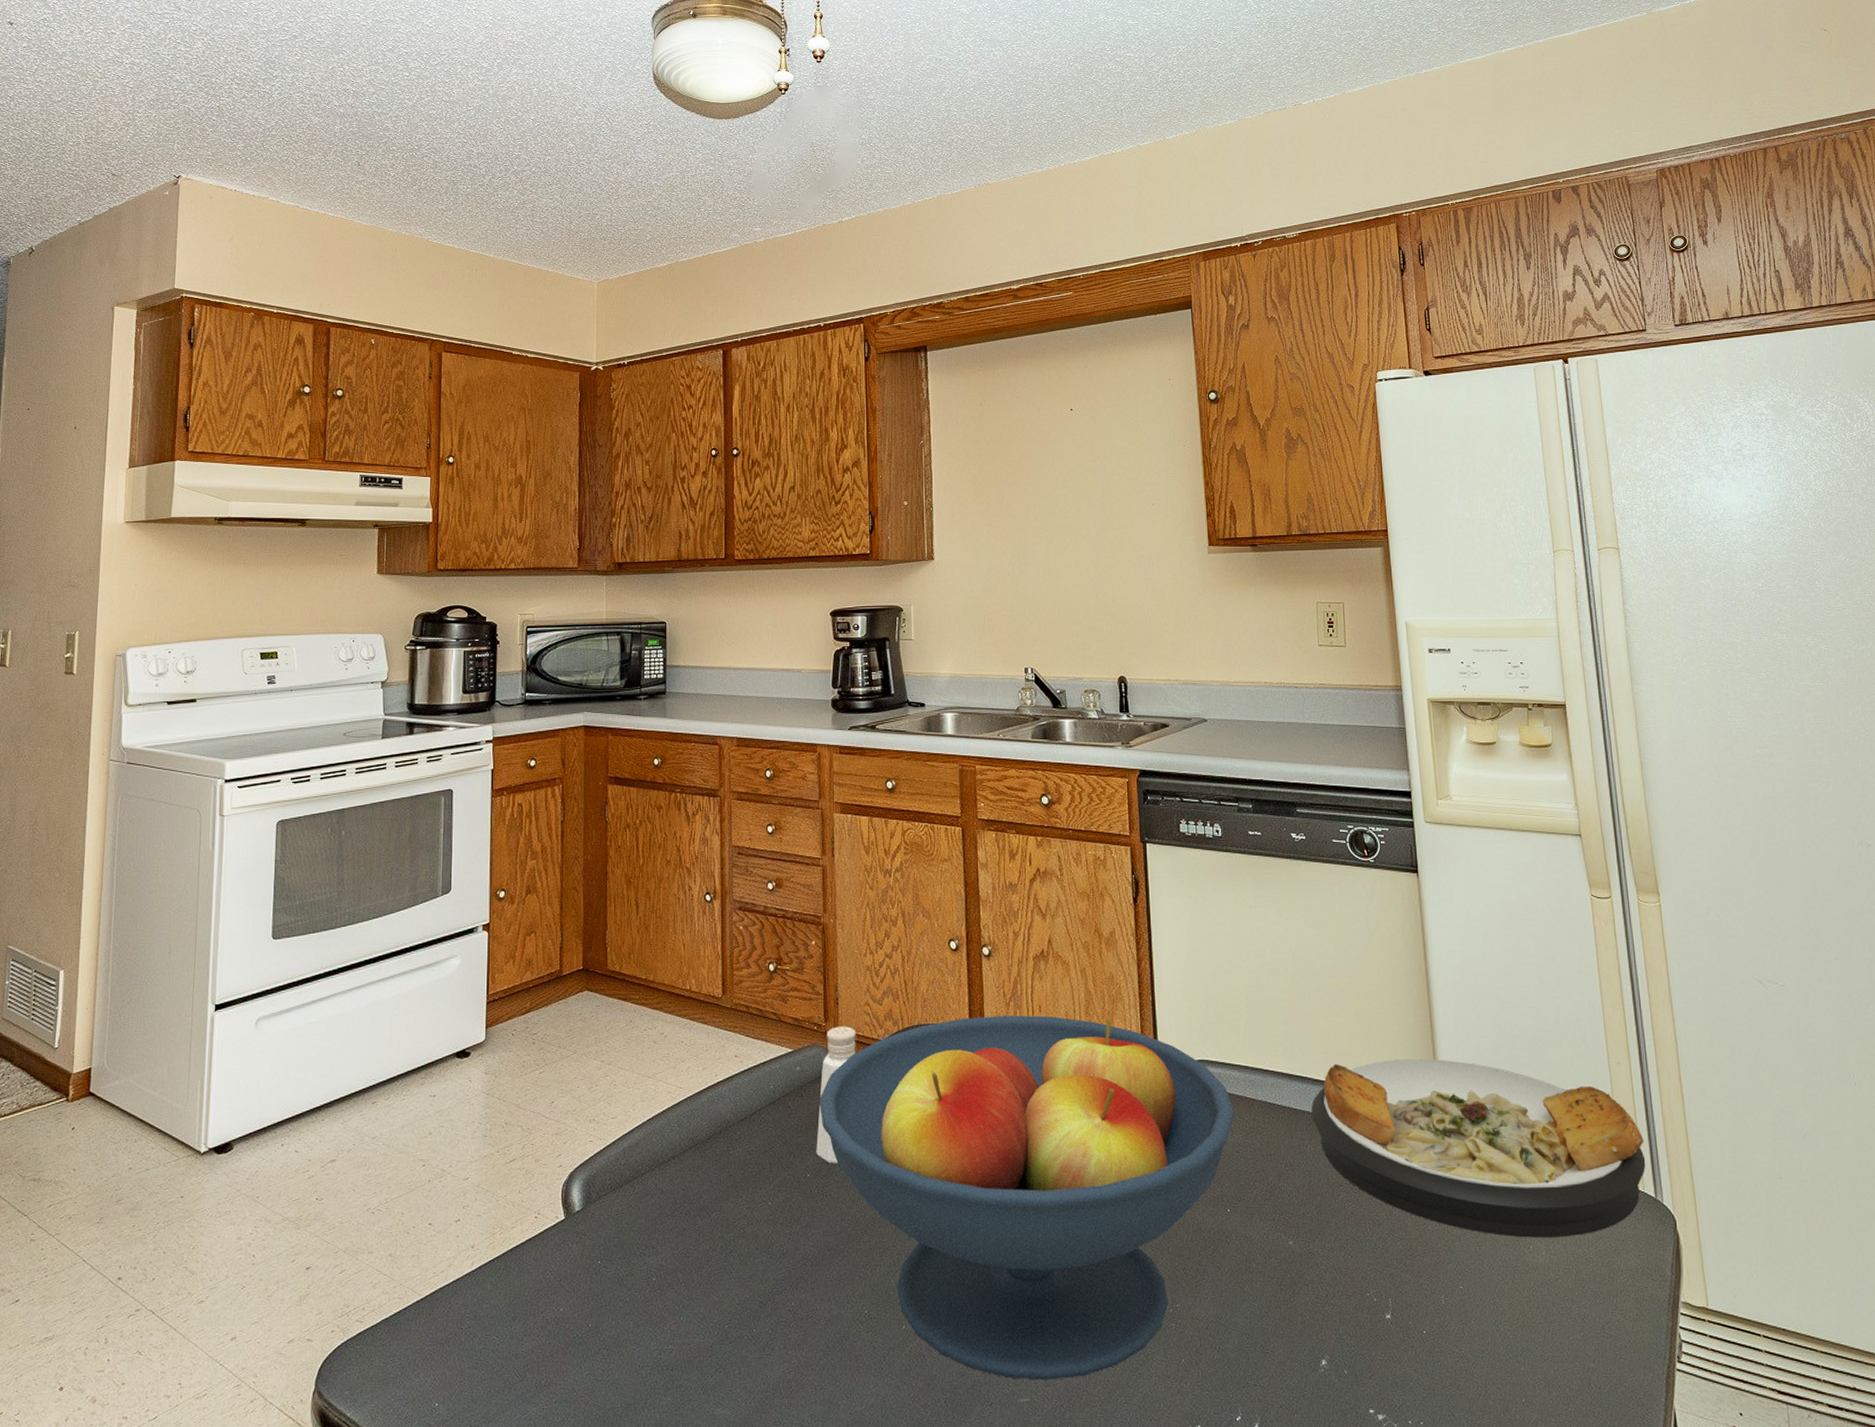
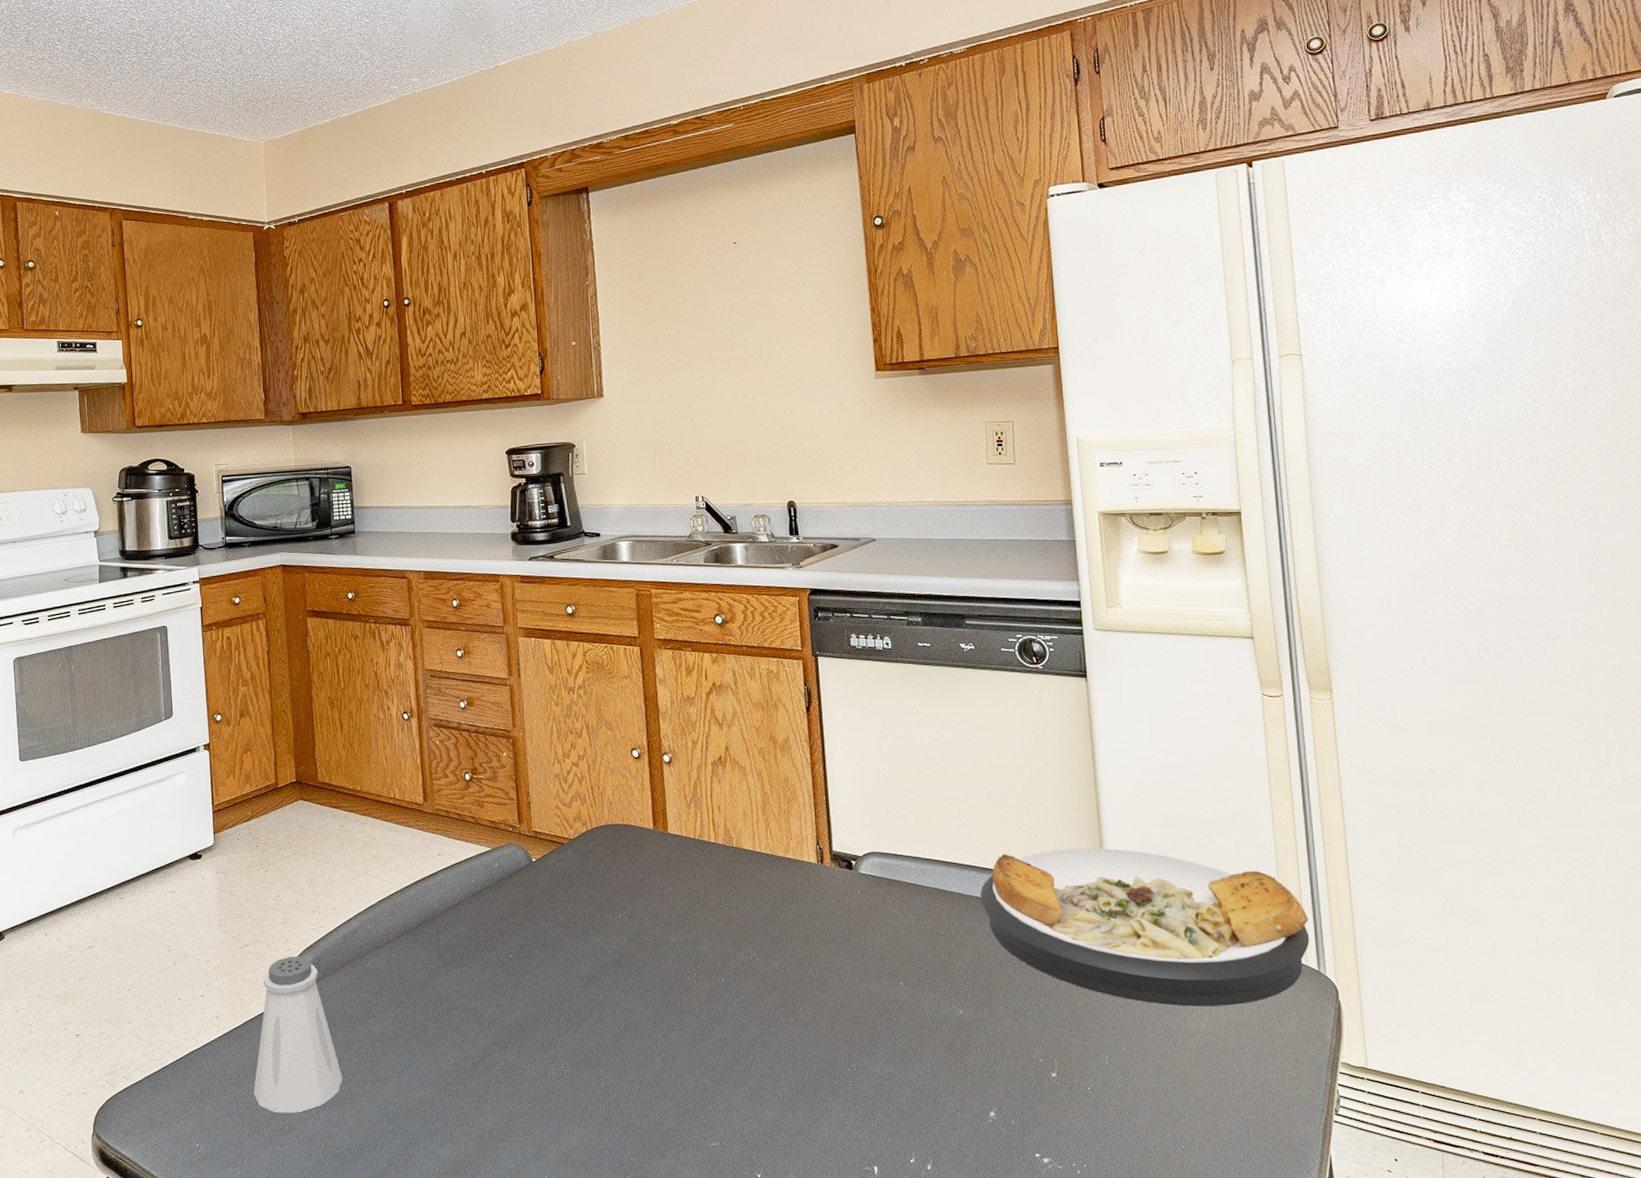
saltshaker: none [507,1173,612,1365] -> present [253,956,343,1113]
pepper shaker: present [816,1026,856,1164] -> none [516,827,549,946]
fruit bowl: present [819,1015,1235,1381] -> none [517,815,907,1128]

